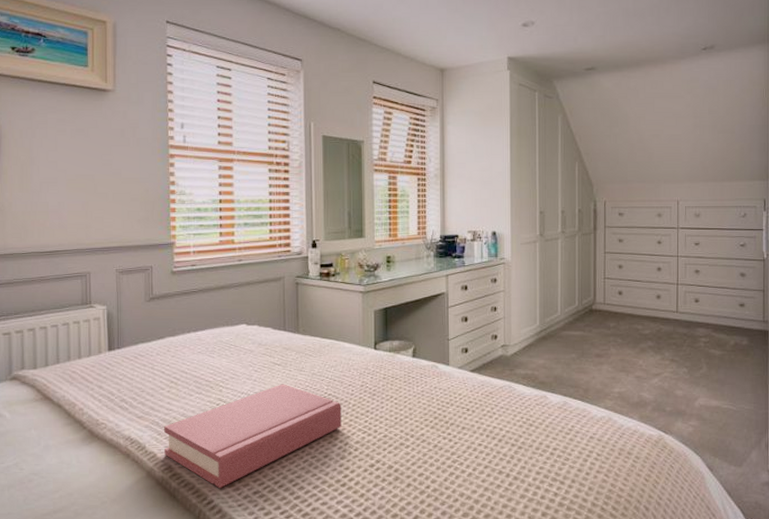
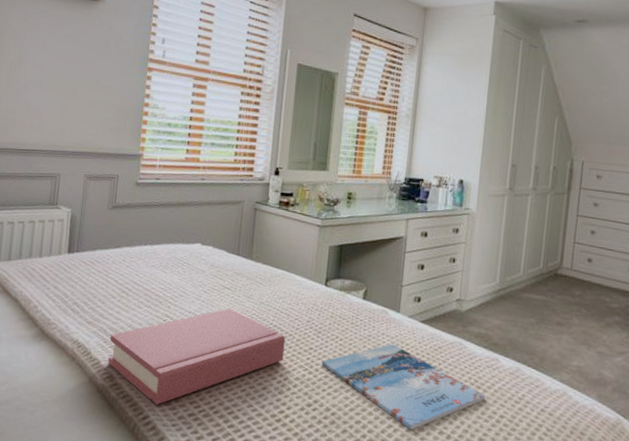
magazine: none [380,396,538,475] -> present [322,343,486,431]

